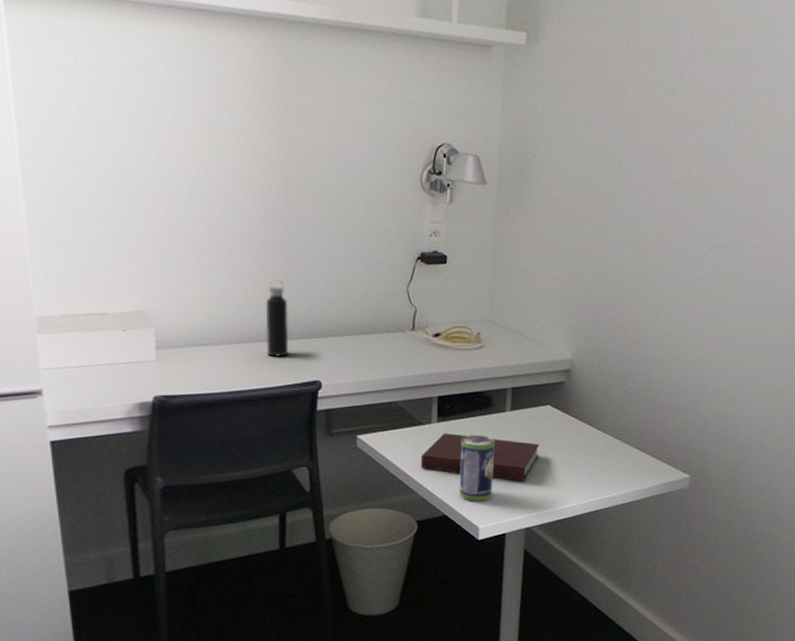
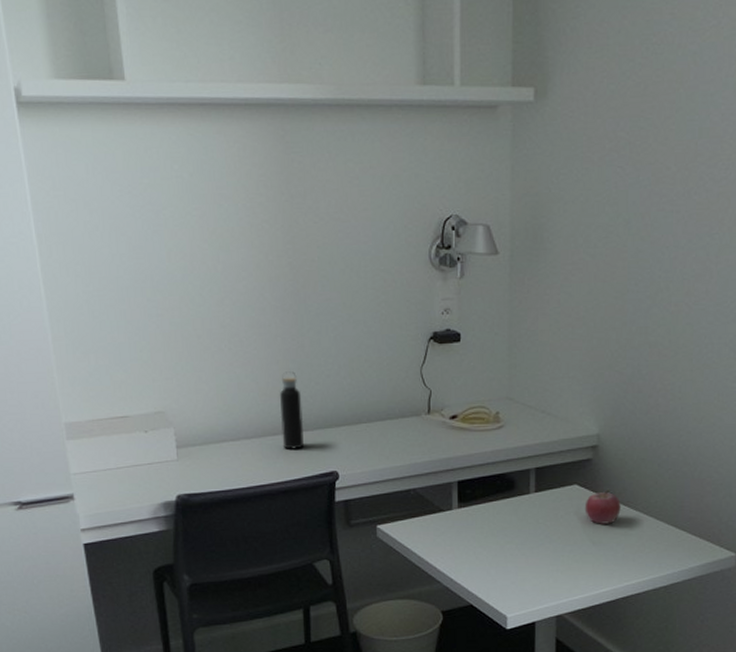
notebook: present [420,433,540,482] -> none [443,519,568,567]
beverage can: present [459,435,496,502] -> none [483,519,520,590]
fruit: none [556,410,589,444] -> present [584,488,621,524]

